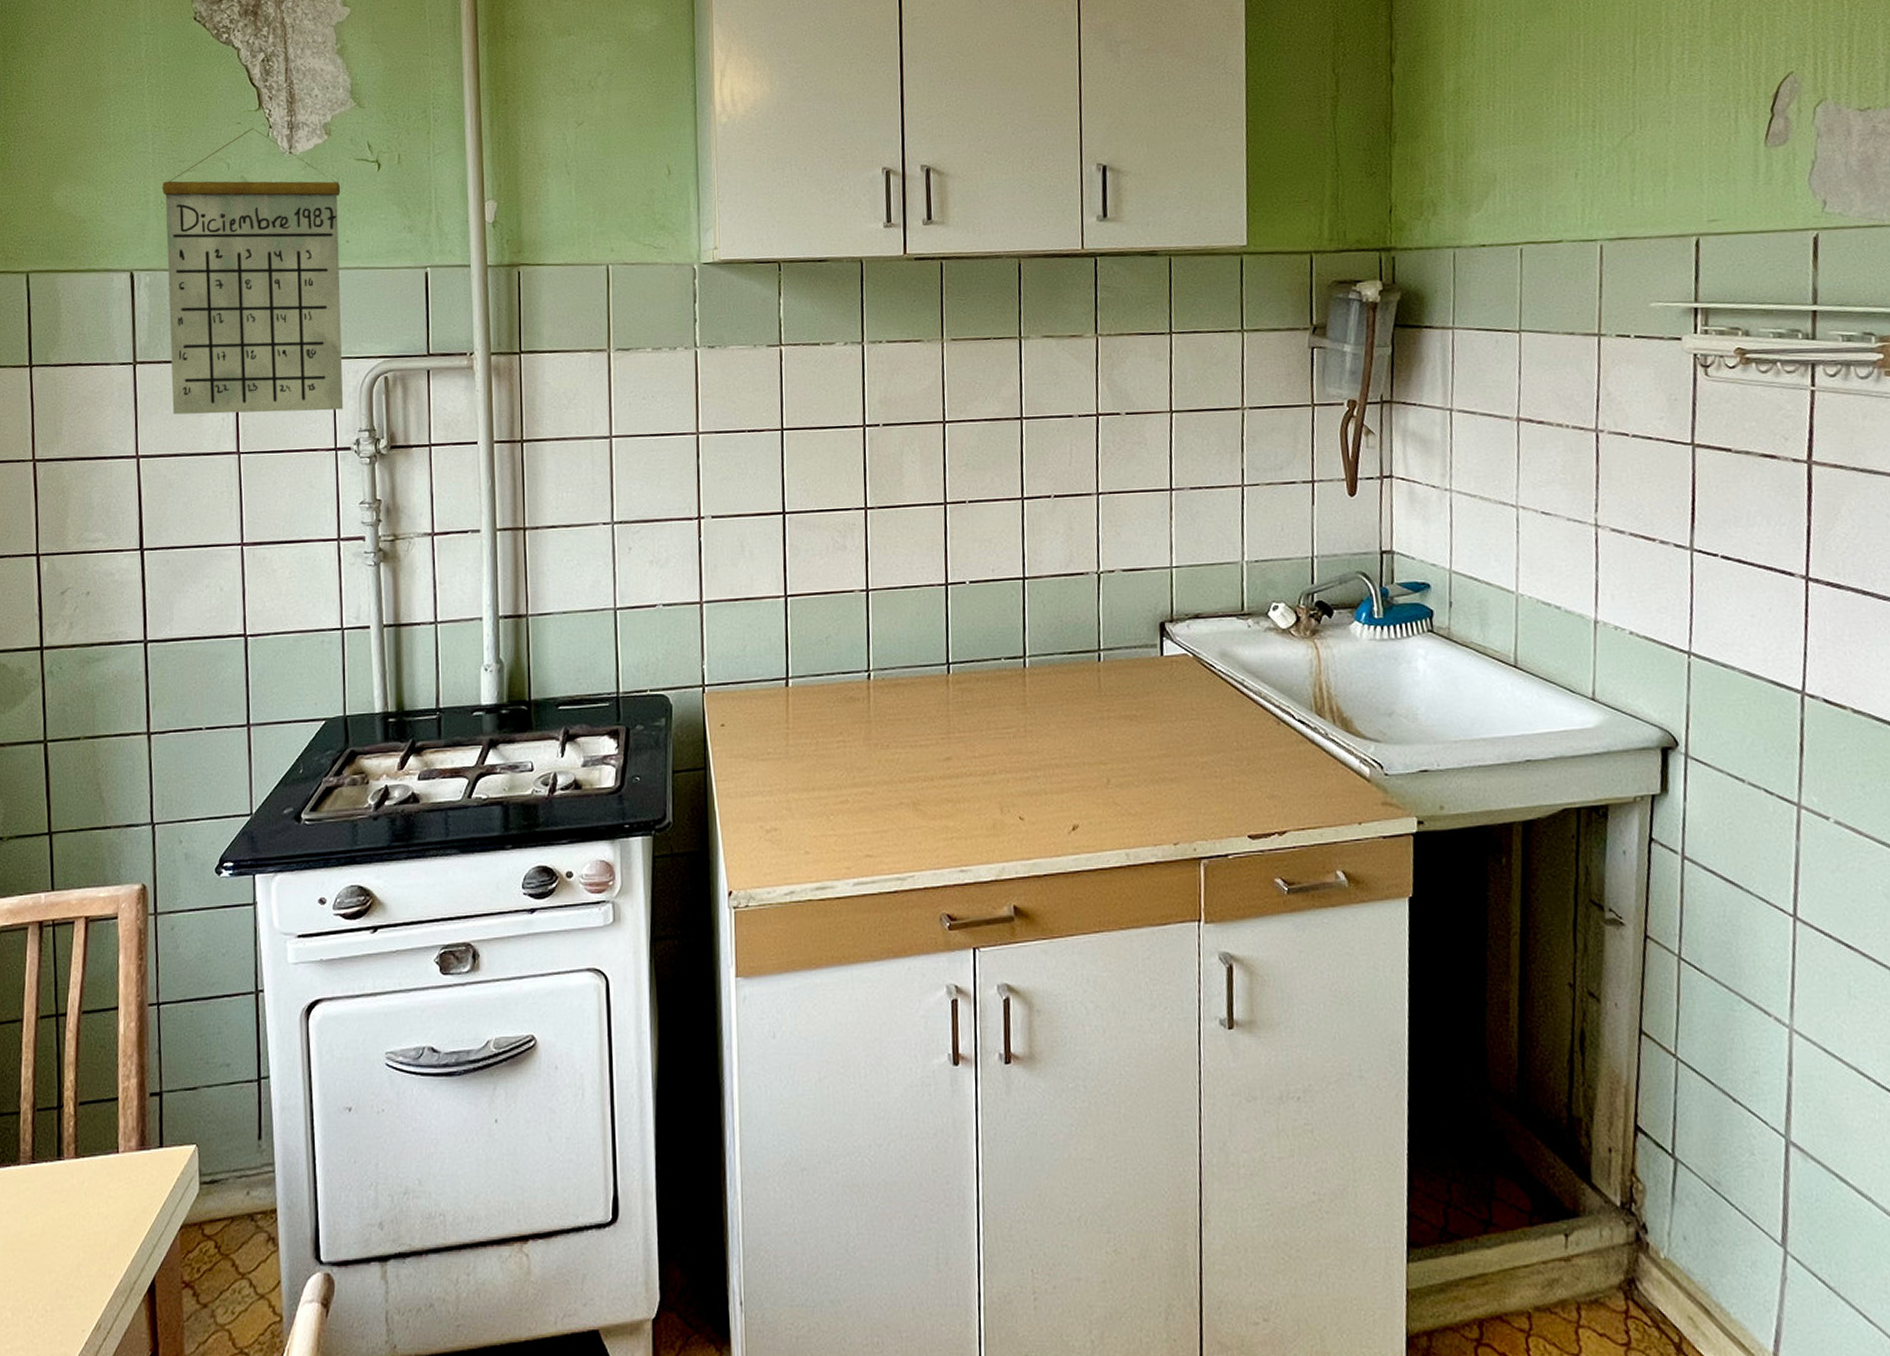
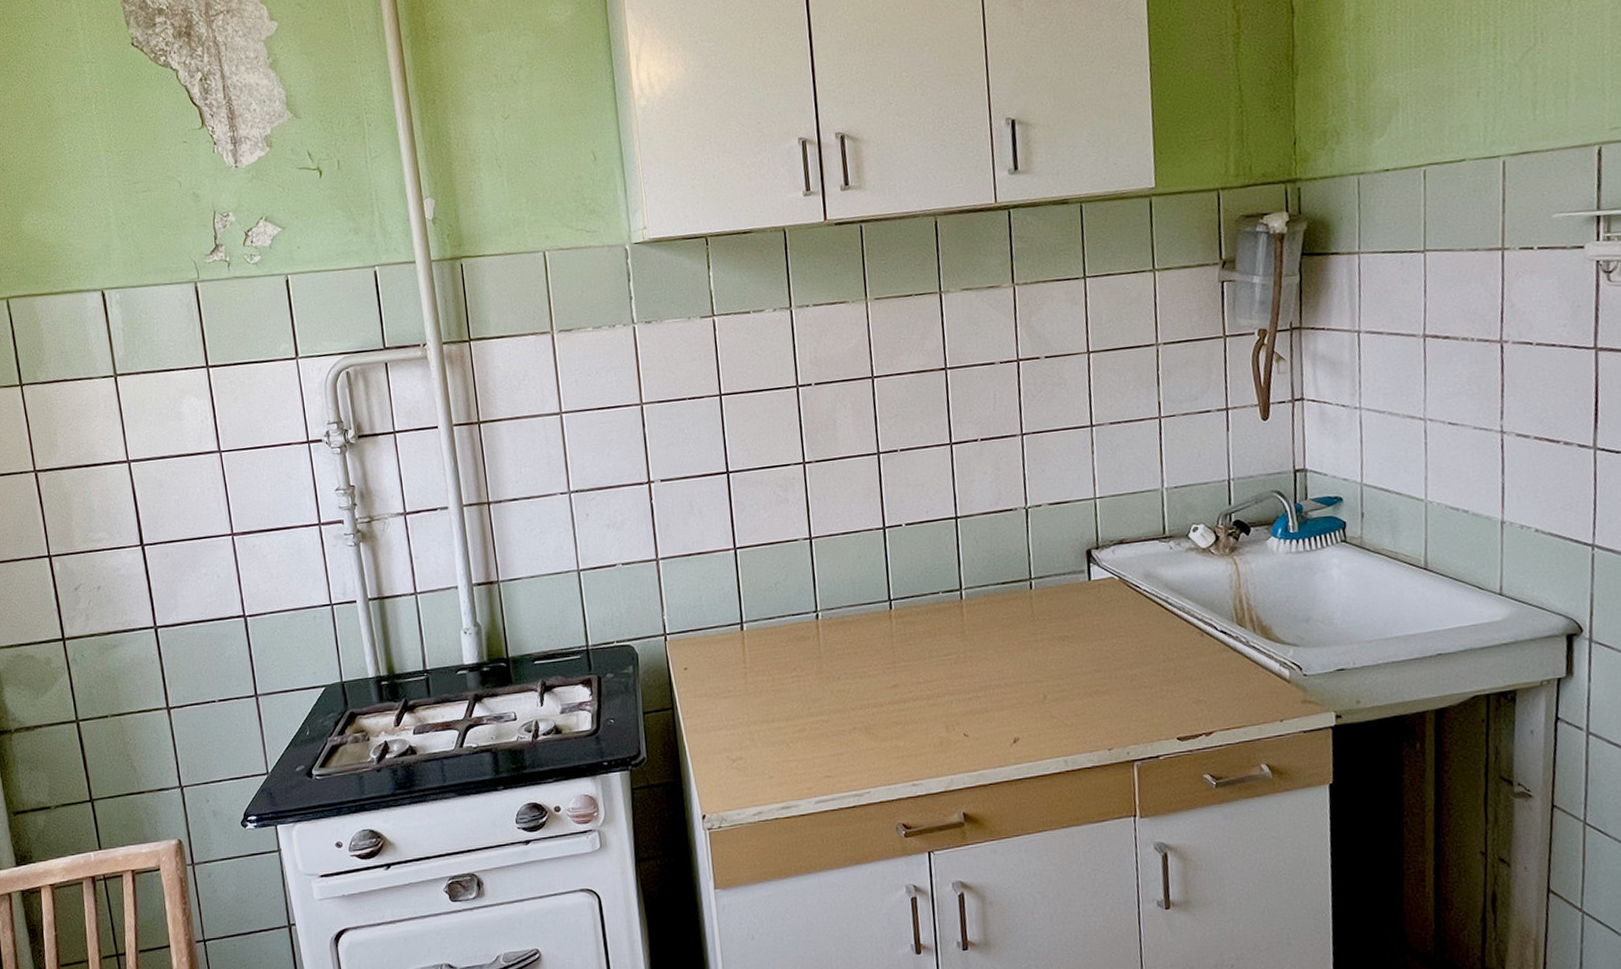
calendar: present [162,128,344,415] -> none [120,145,311,421]

